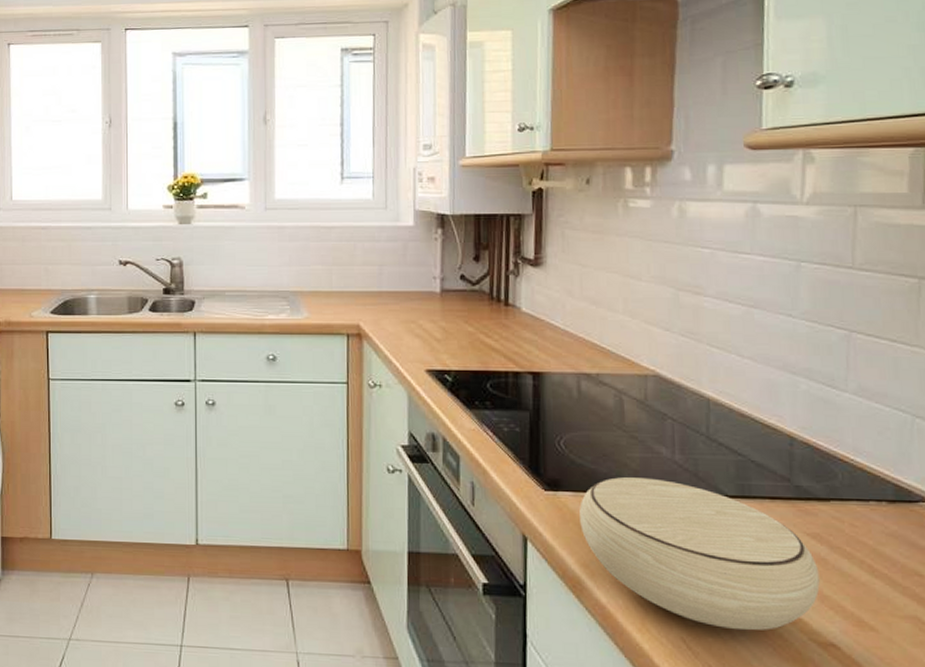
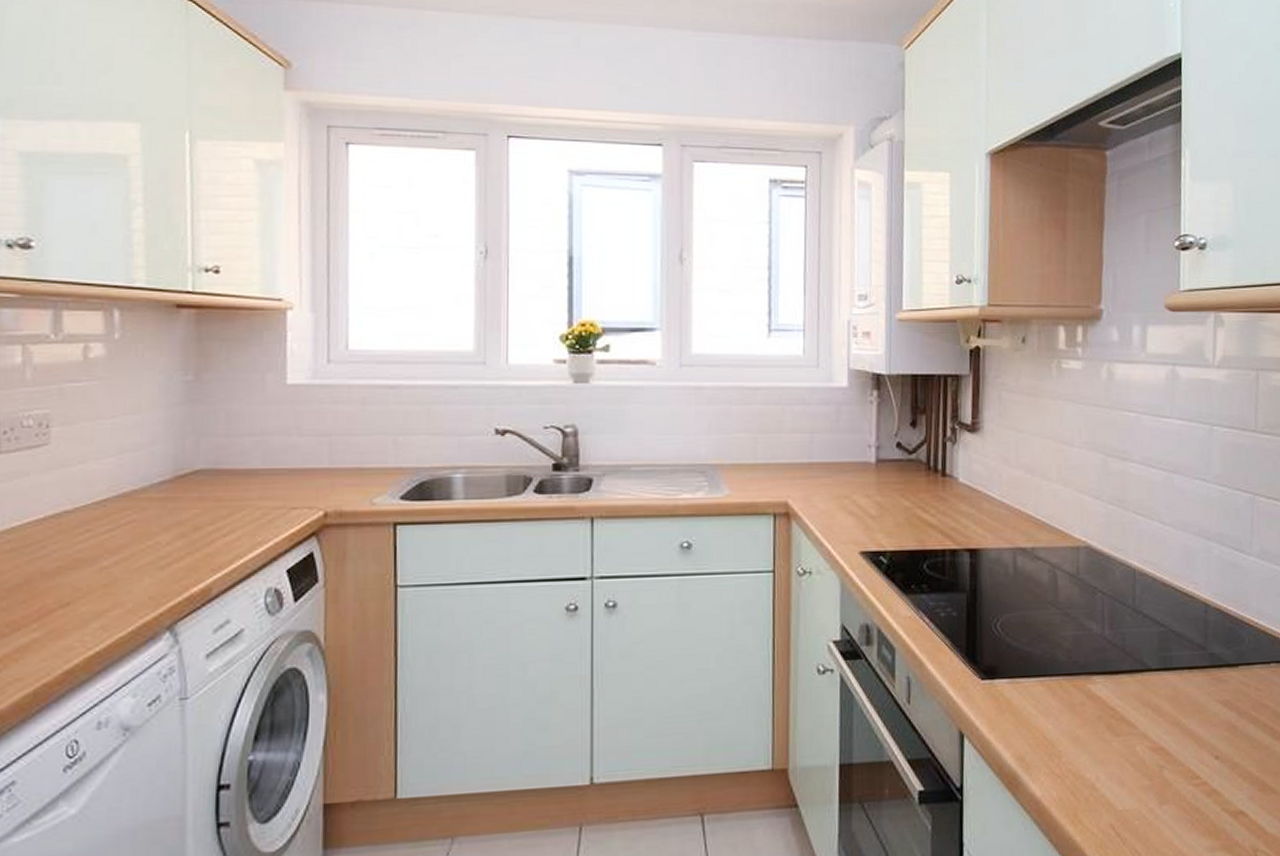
bowl: present [579,477,820,631] -> none [1015,657,1231,810]

